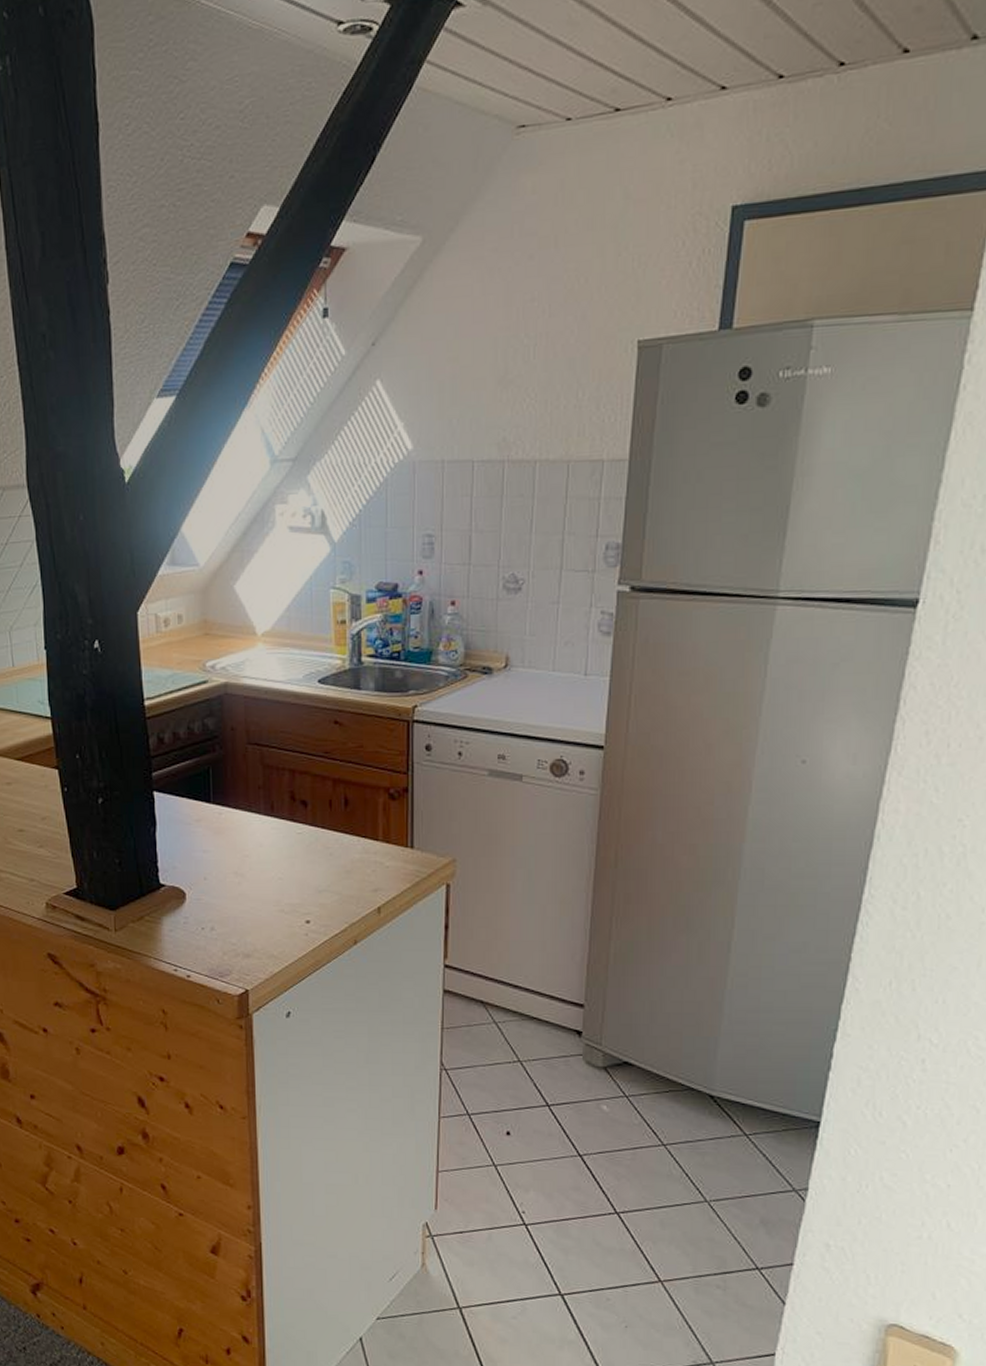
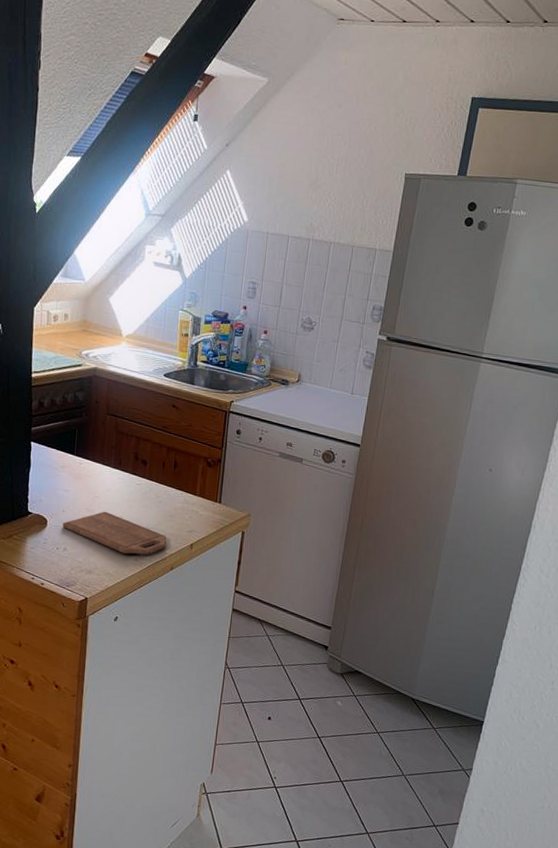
cutting board: none [206,873,345,928] -> present [62,511,167,555]

